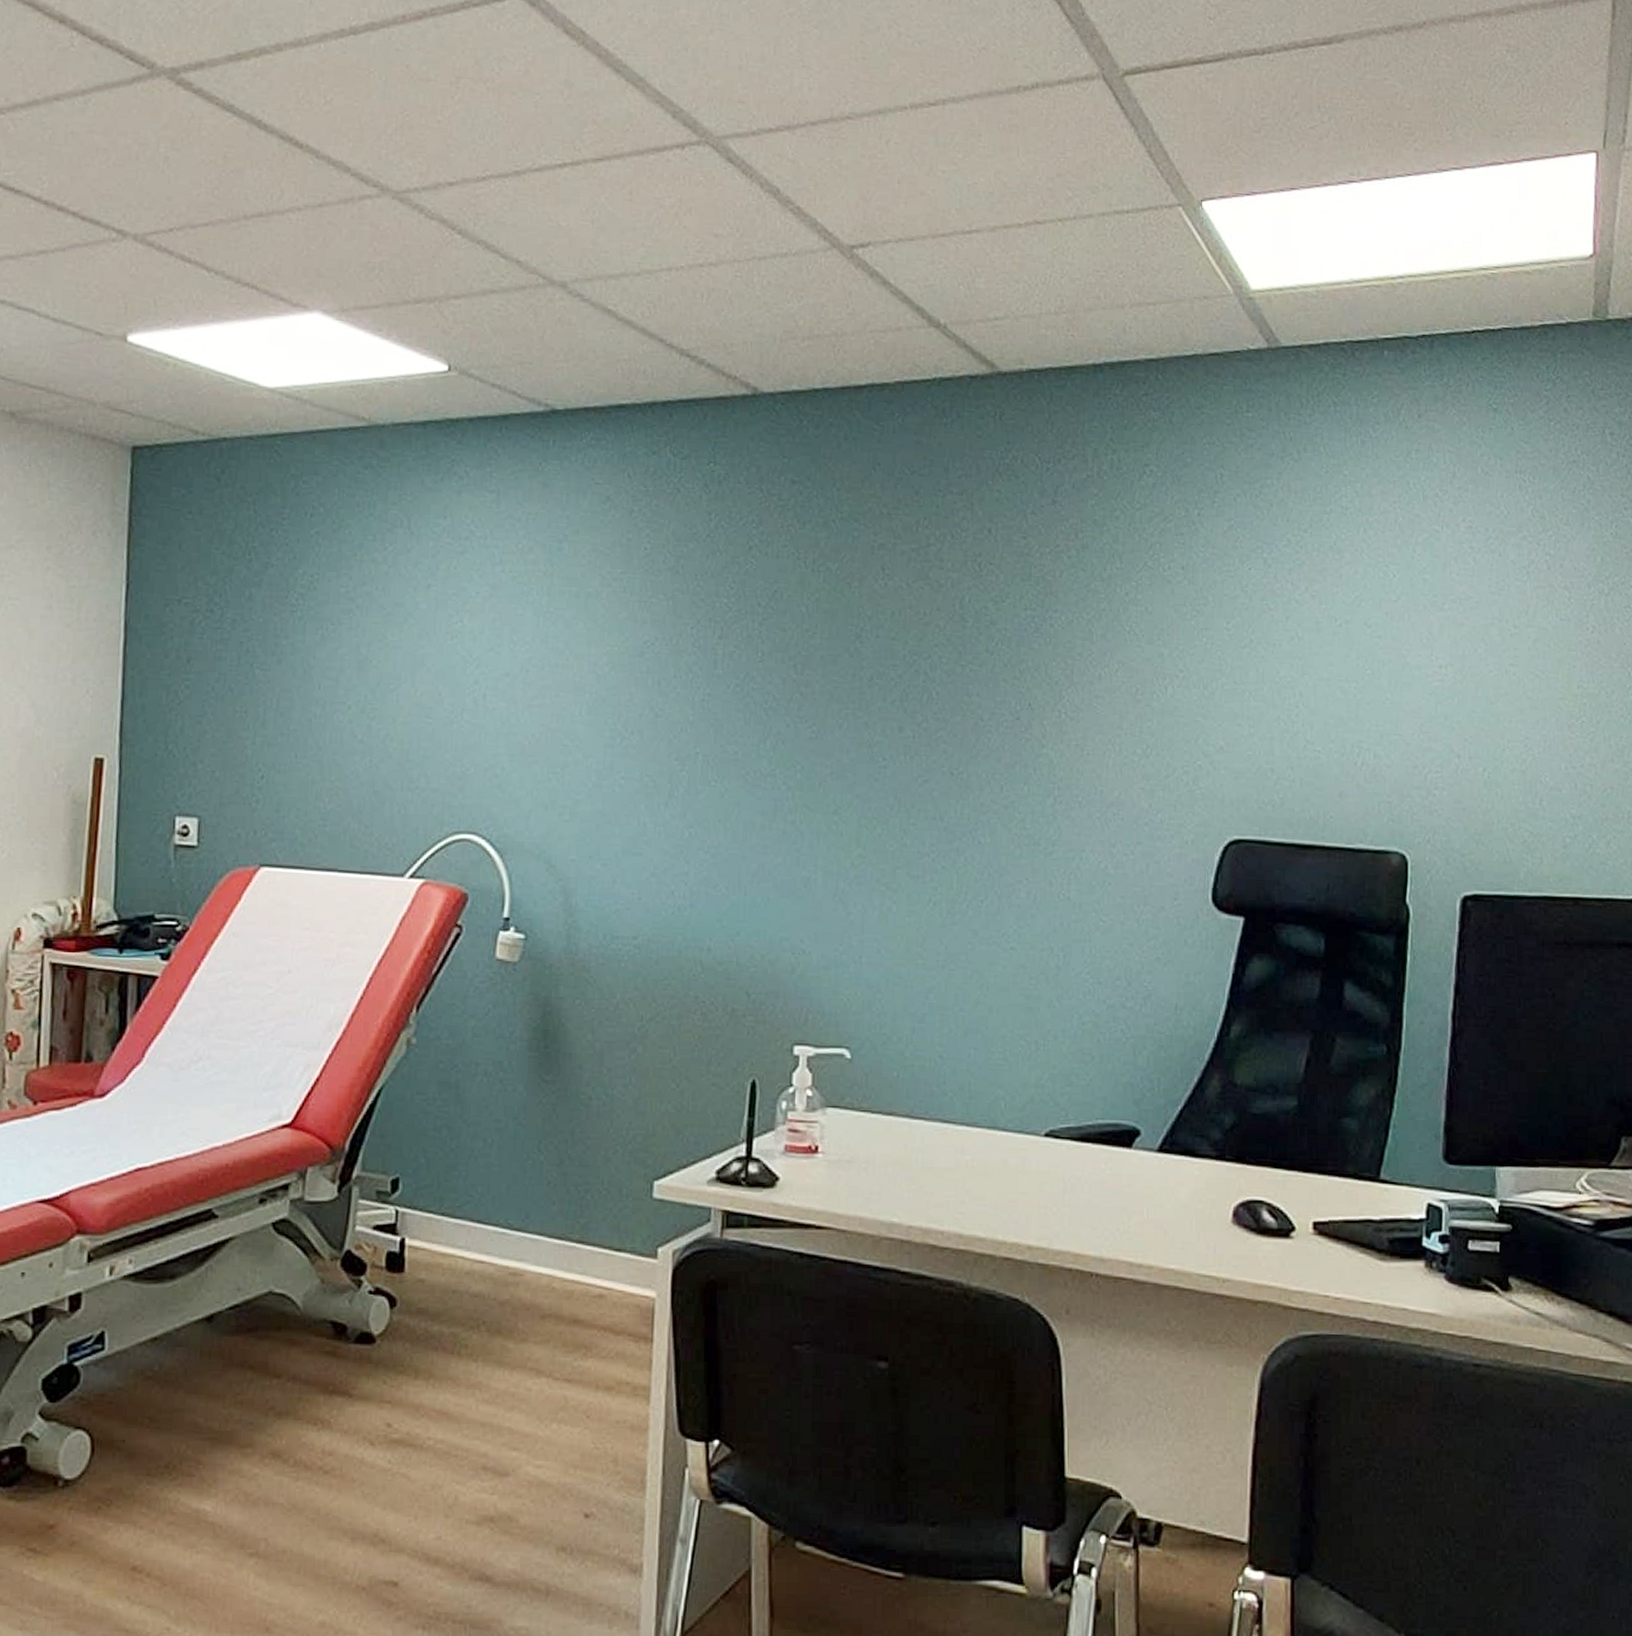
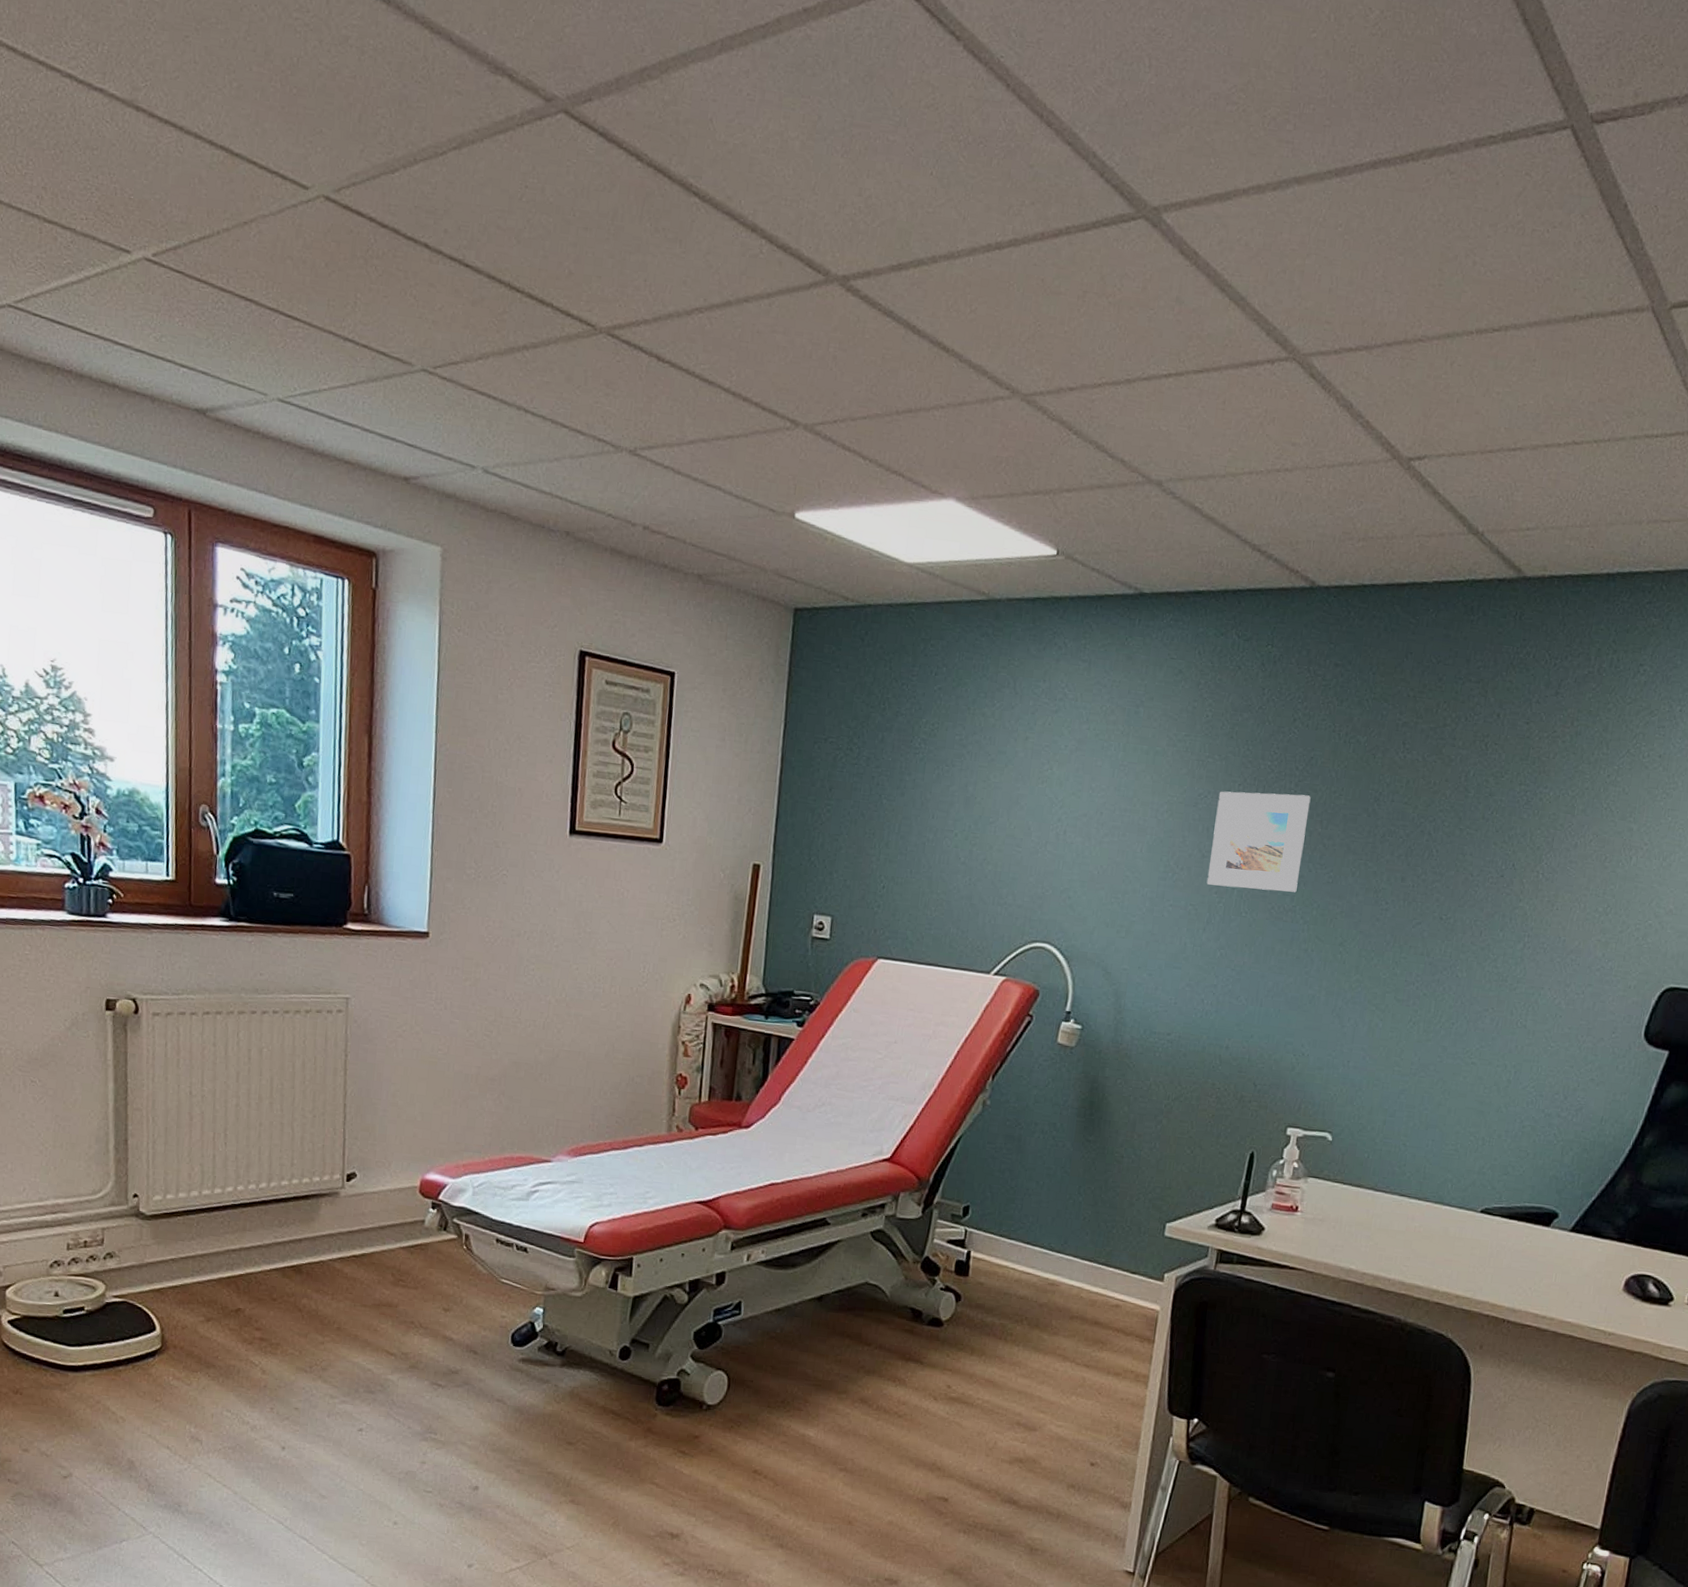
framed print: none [663,635,780,753] -> present [1206,791,1311,892]

